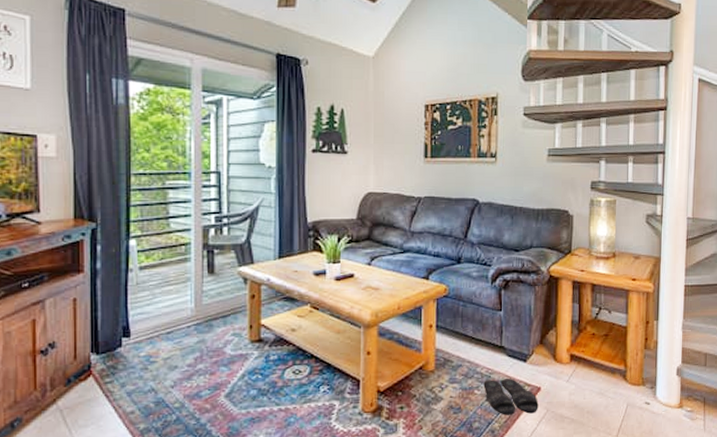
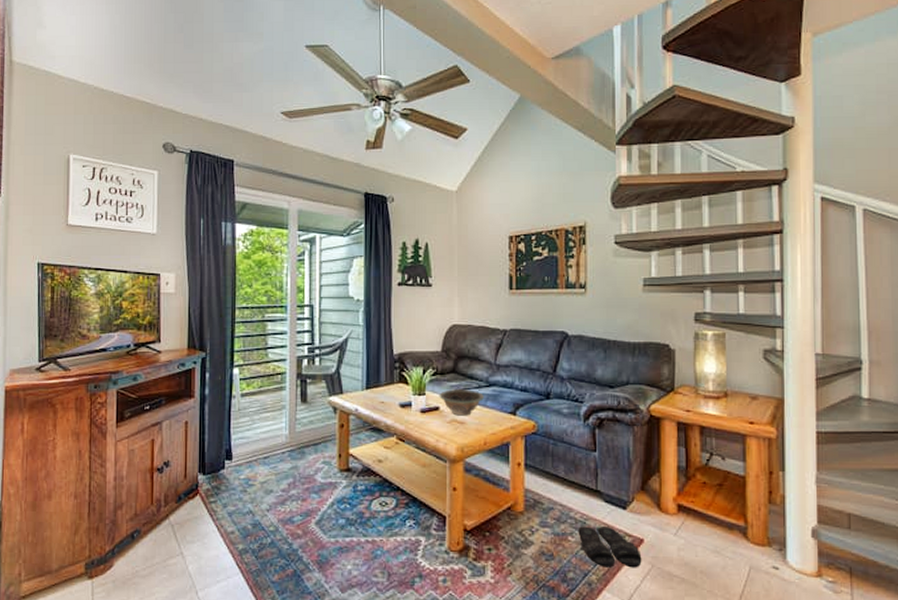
decorative bowl: none [354,256,398,282] -> present [439,389,484,416]

